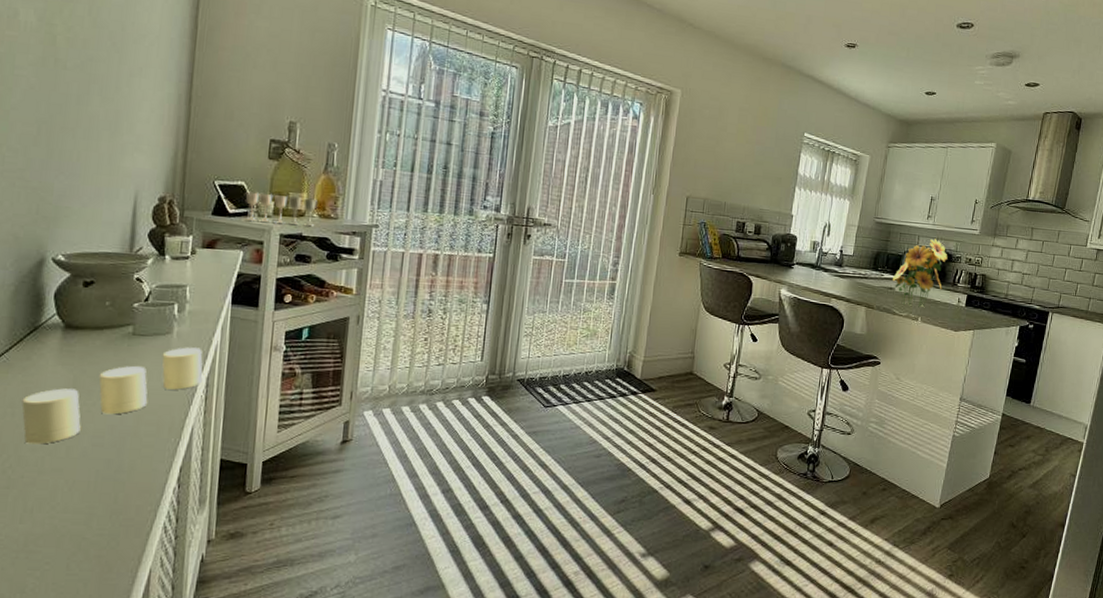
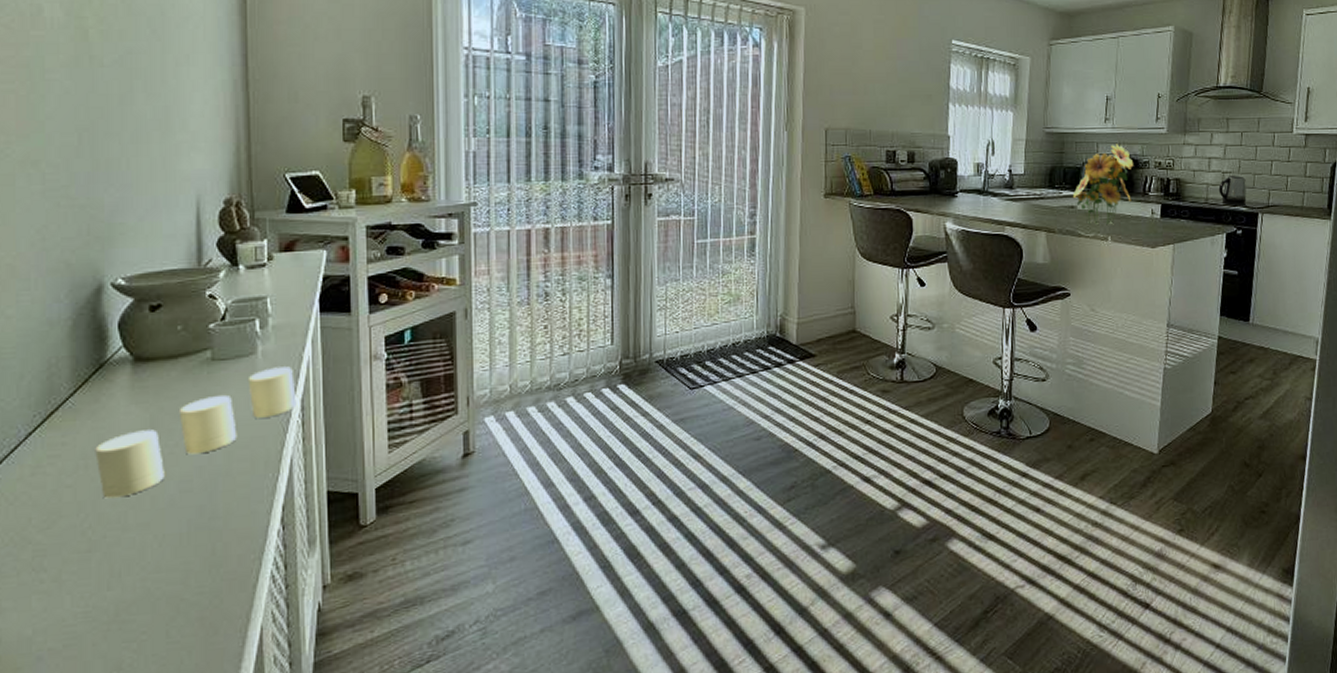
wine glass: present [244,191,317,227] -> none [321,180,404,215]
kettle: none [1017,277,1042,304] -> present [1218,176,1247,206]

